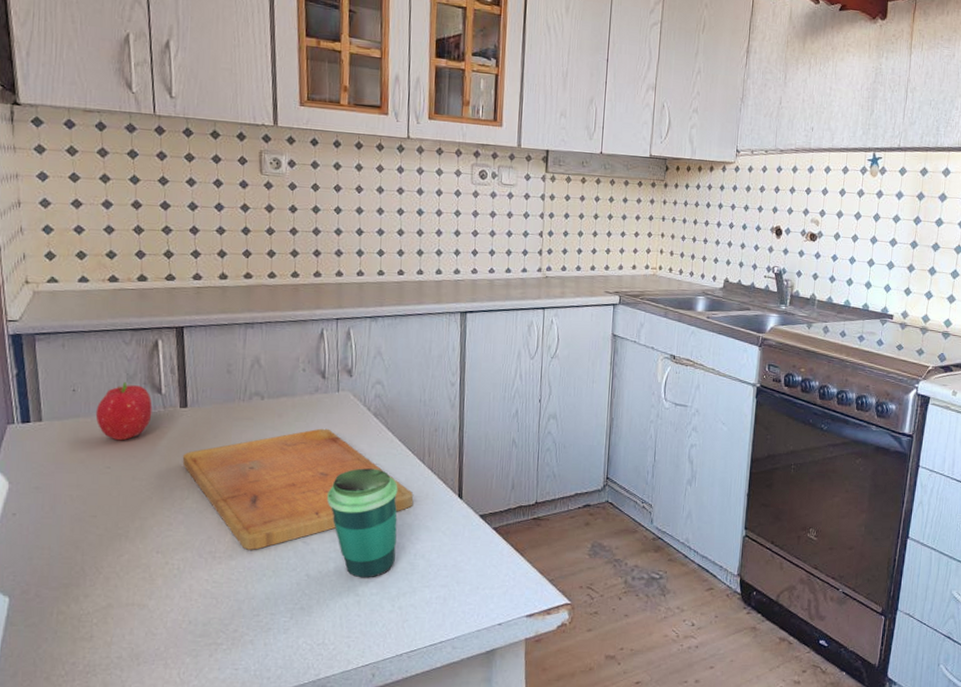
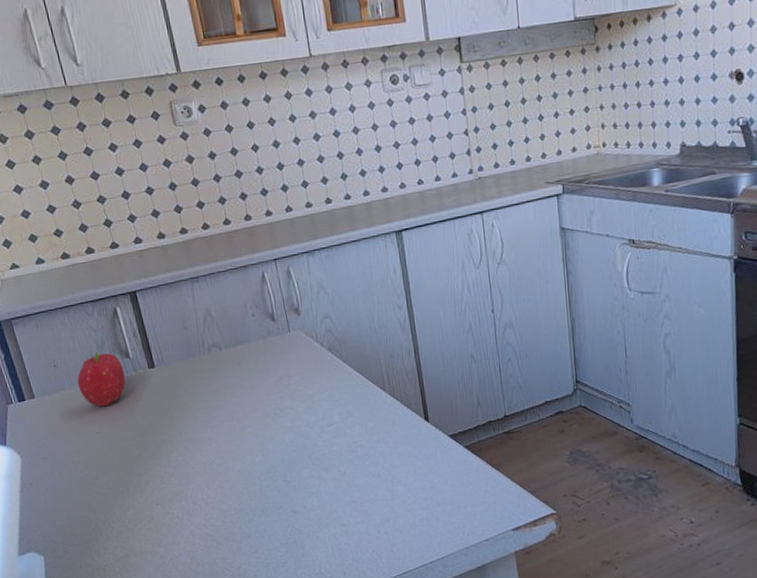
cutting board: present [182,428,414,550] -> none [160,369,382,494]
cup: present [327,468,398,578] -> none [298,402,374,509]

